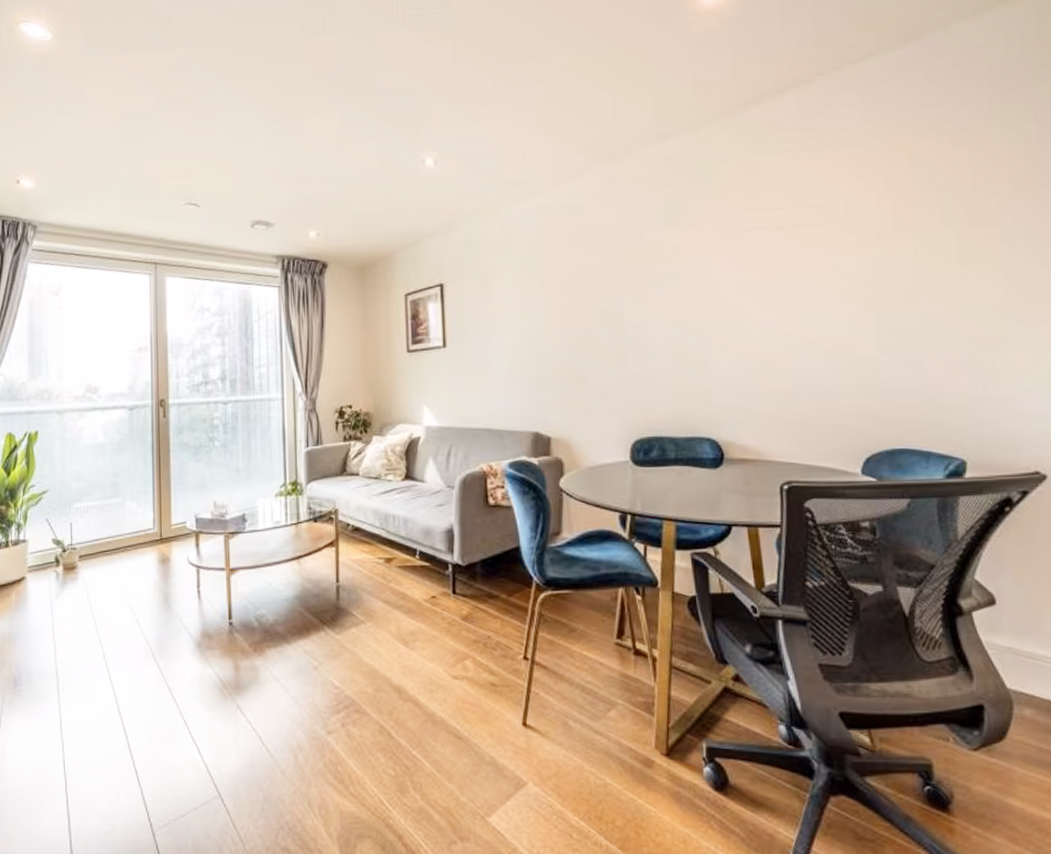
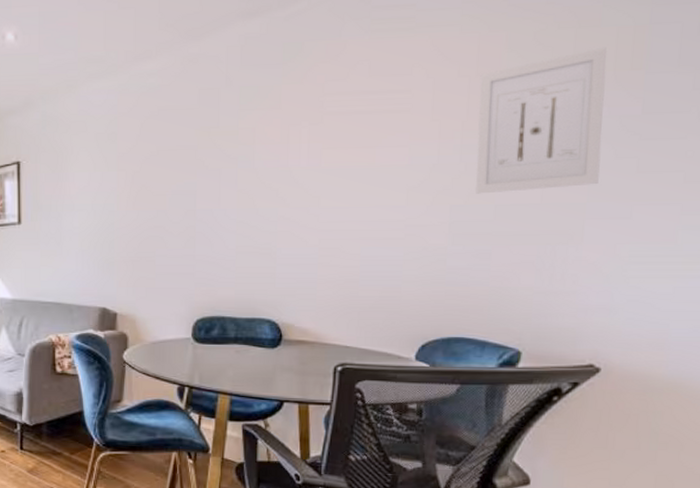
wall art: none [888,161,1014,303] -> present [476,47,607,194]

